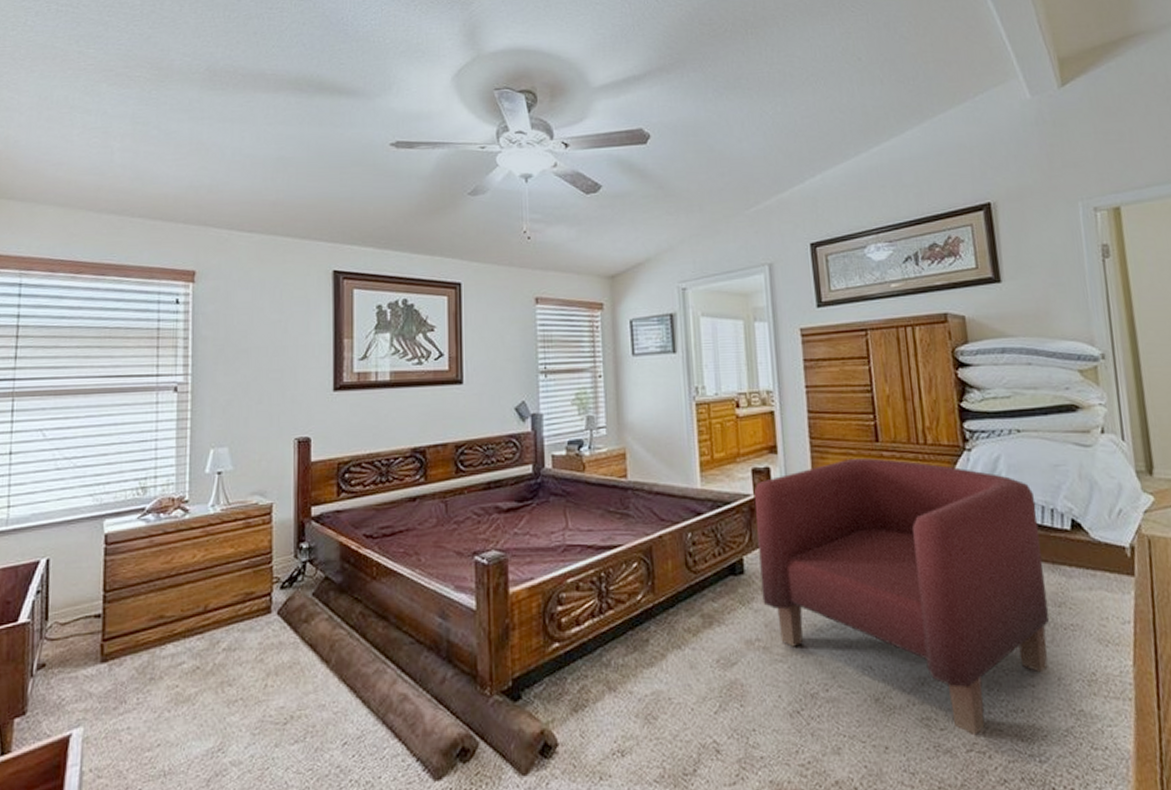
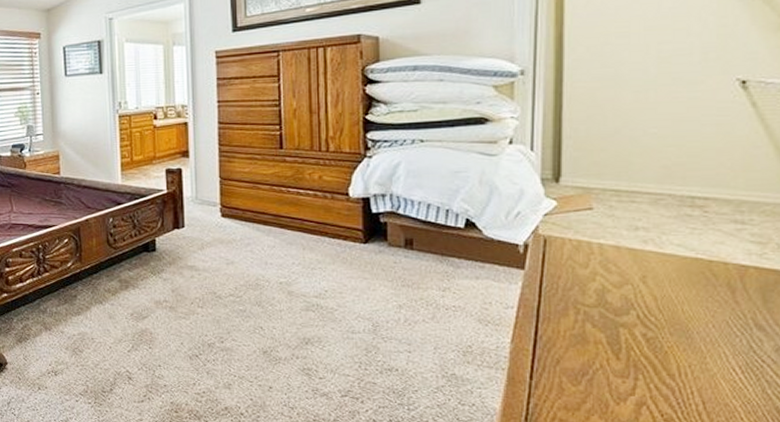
armchair: present [753,457,1050,736] -> none [166,162,433,385]

